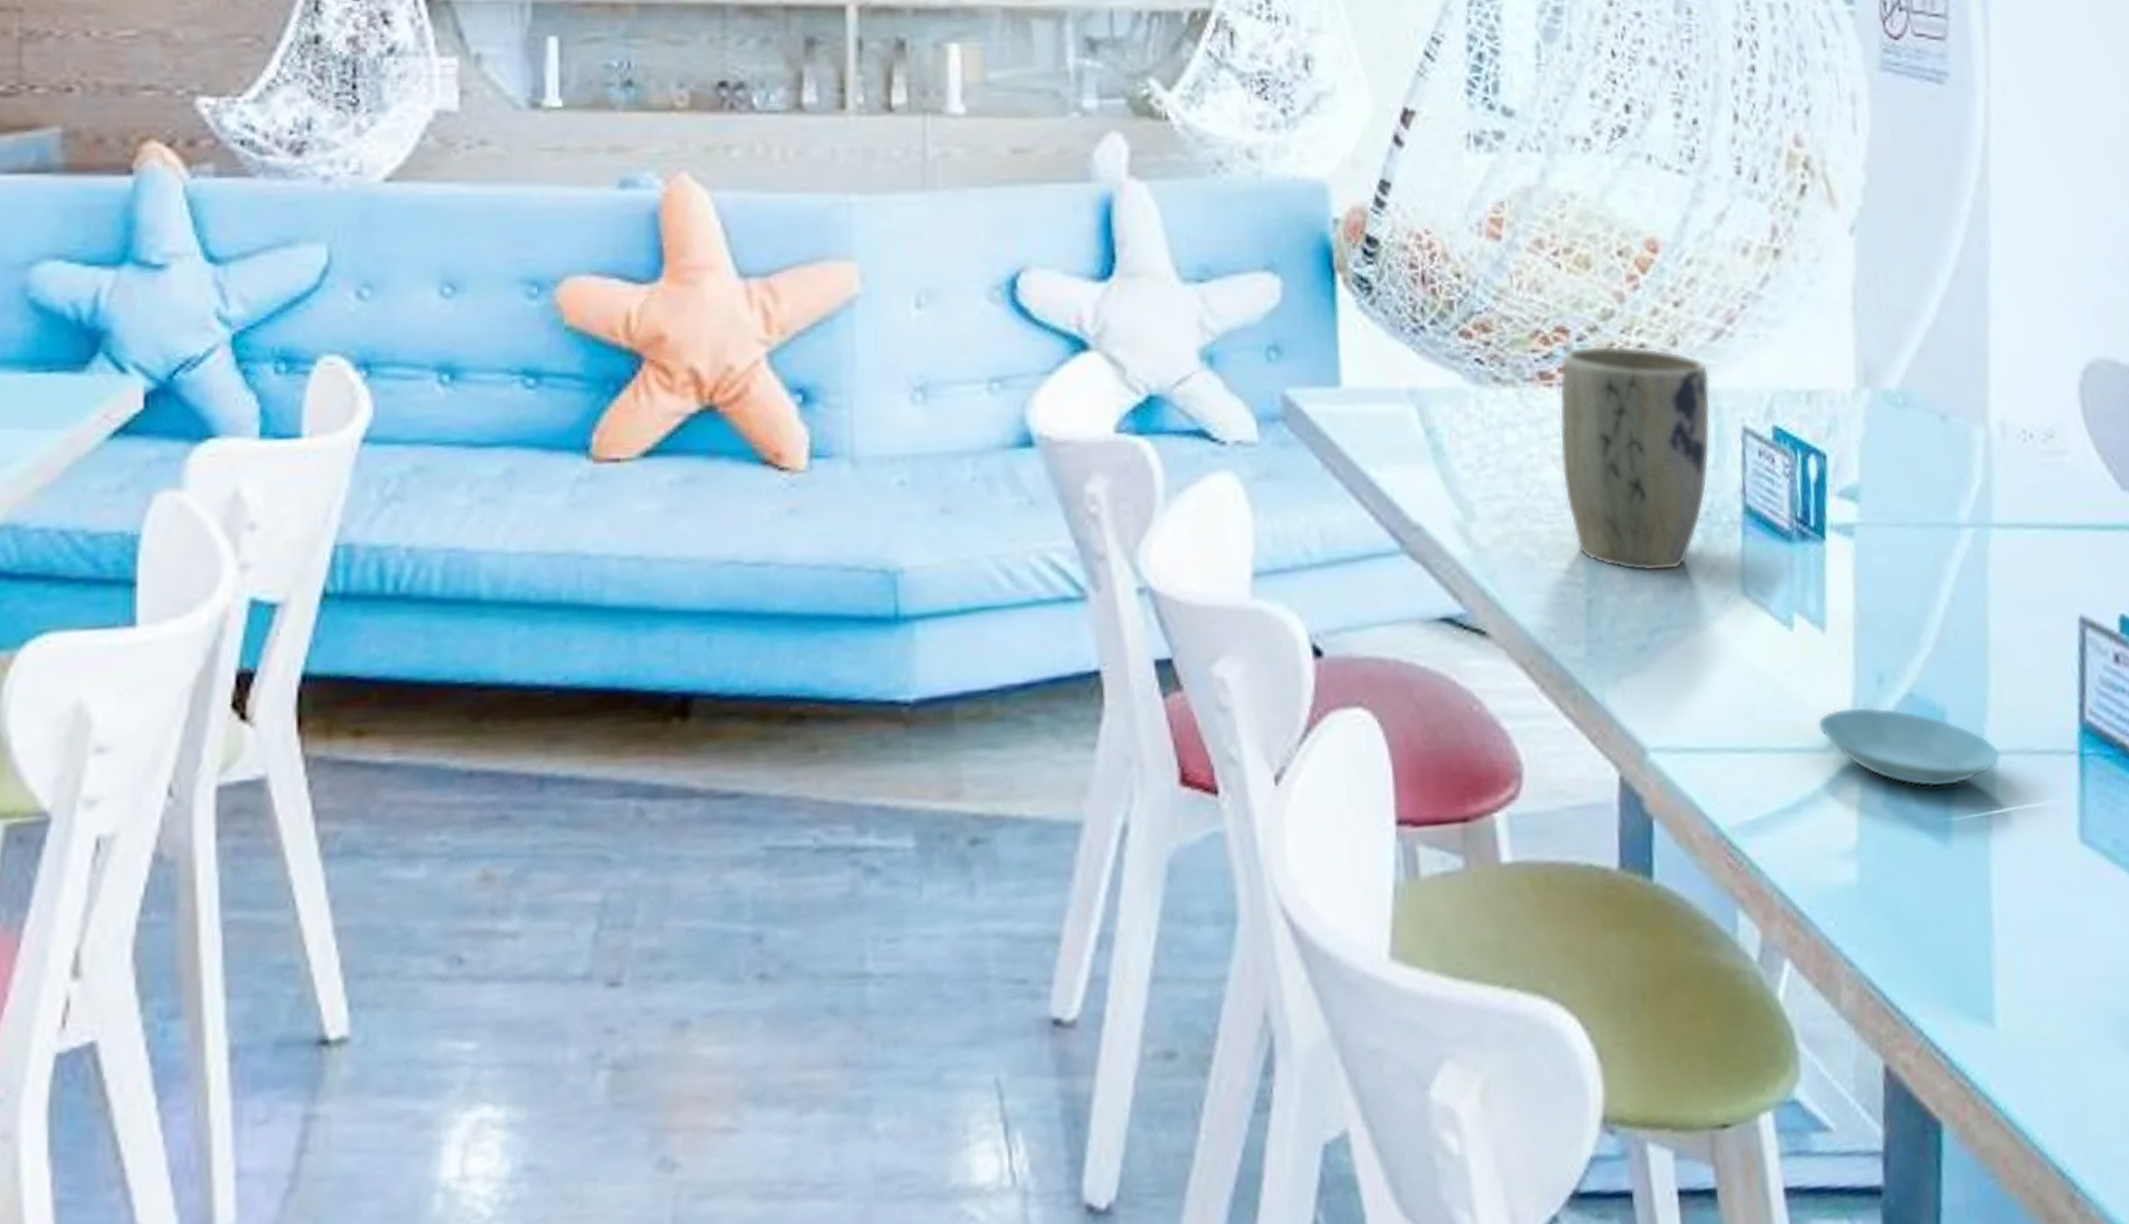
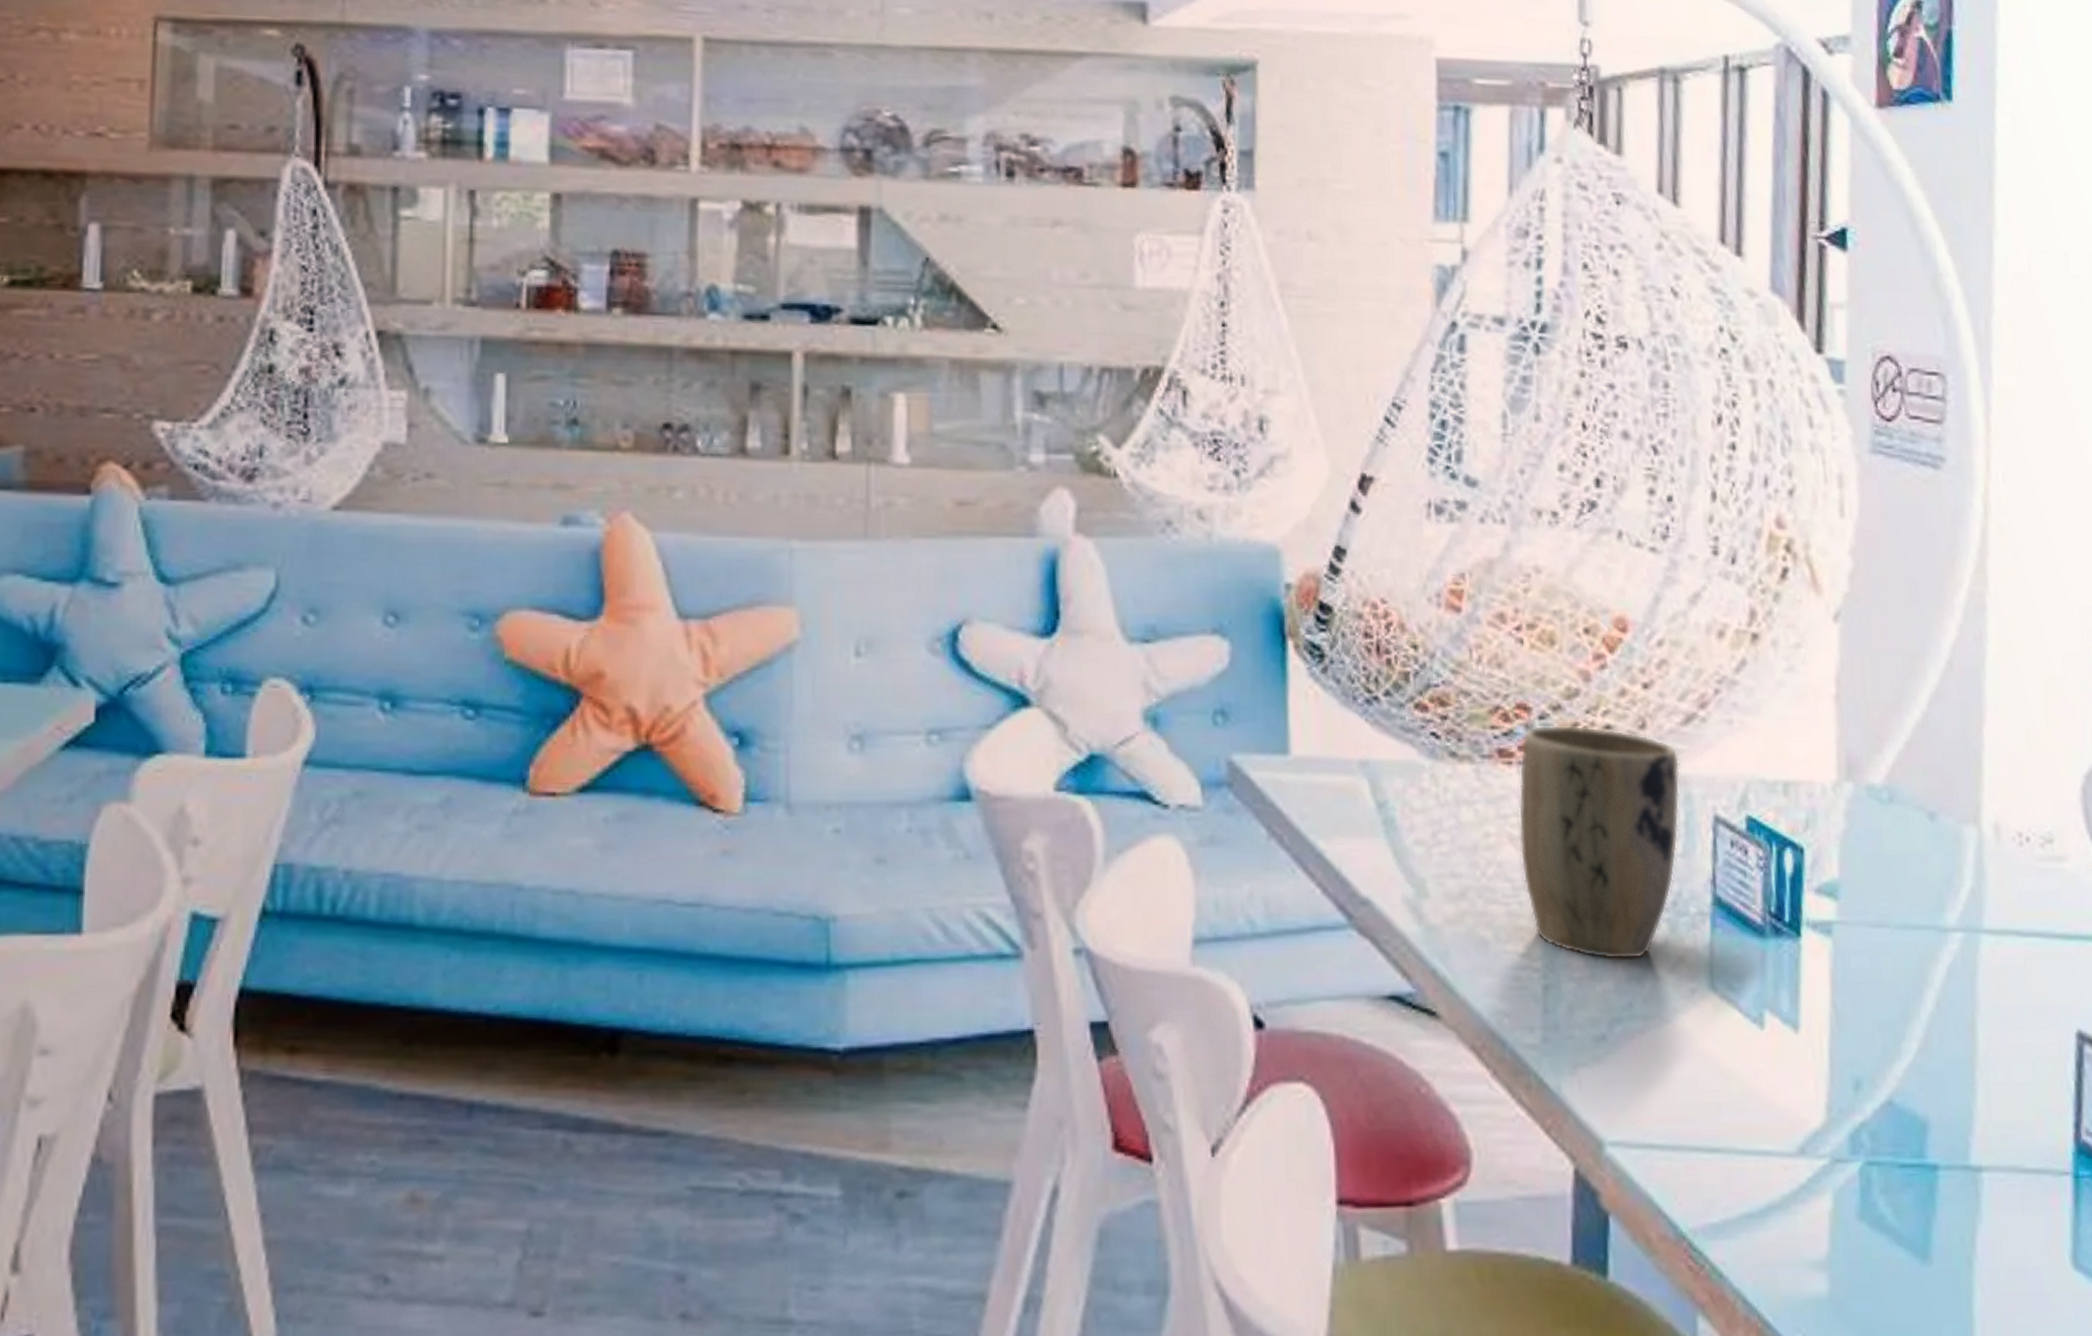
saucer: present [1818,706,2001,788] -> none [1789,1111,1987,1202]

